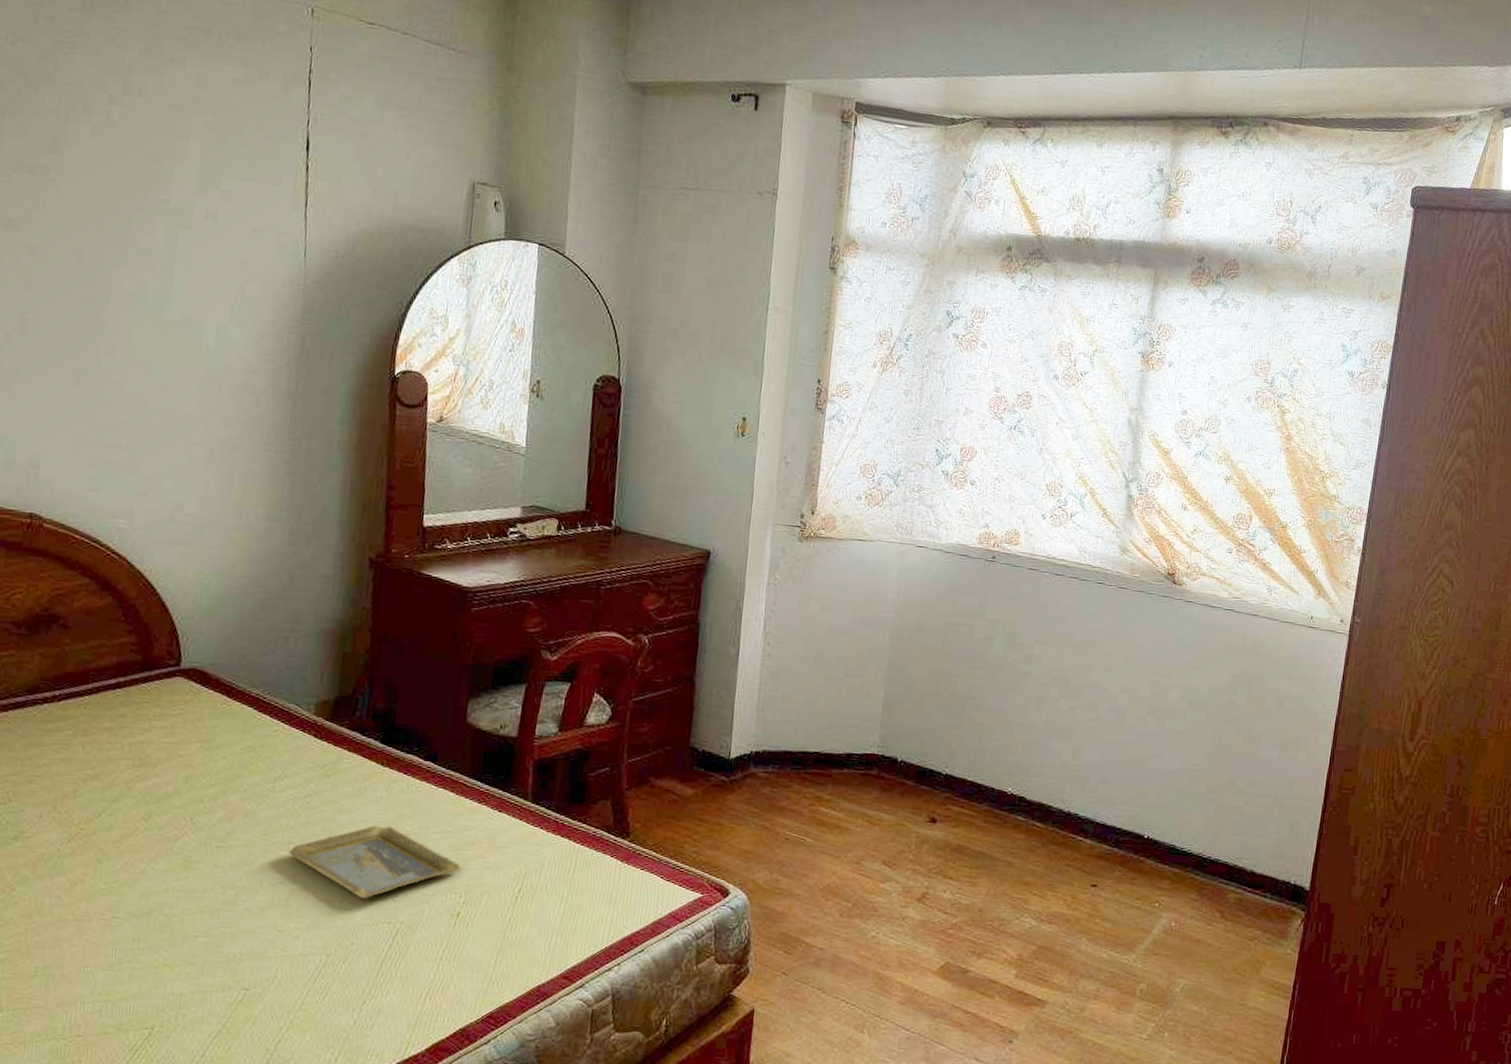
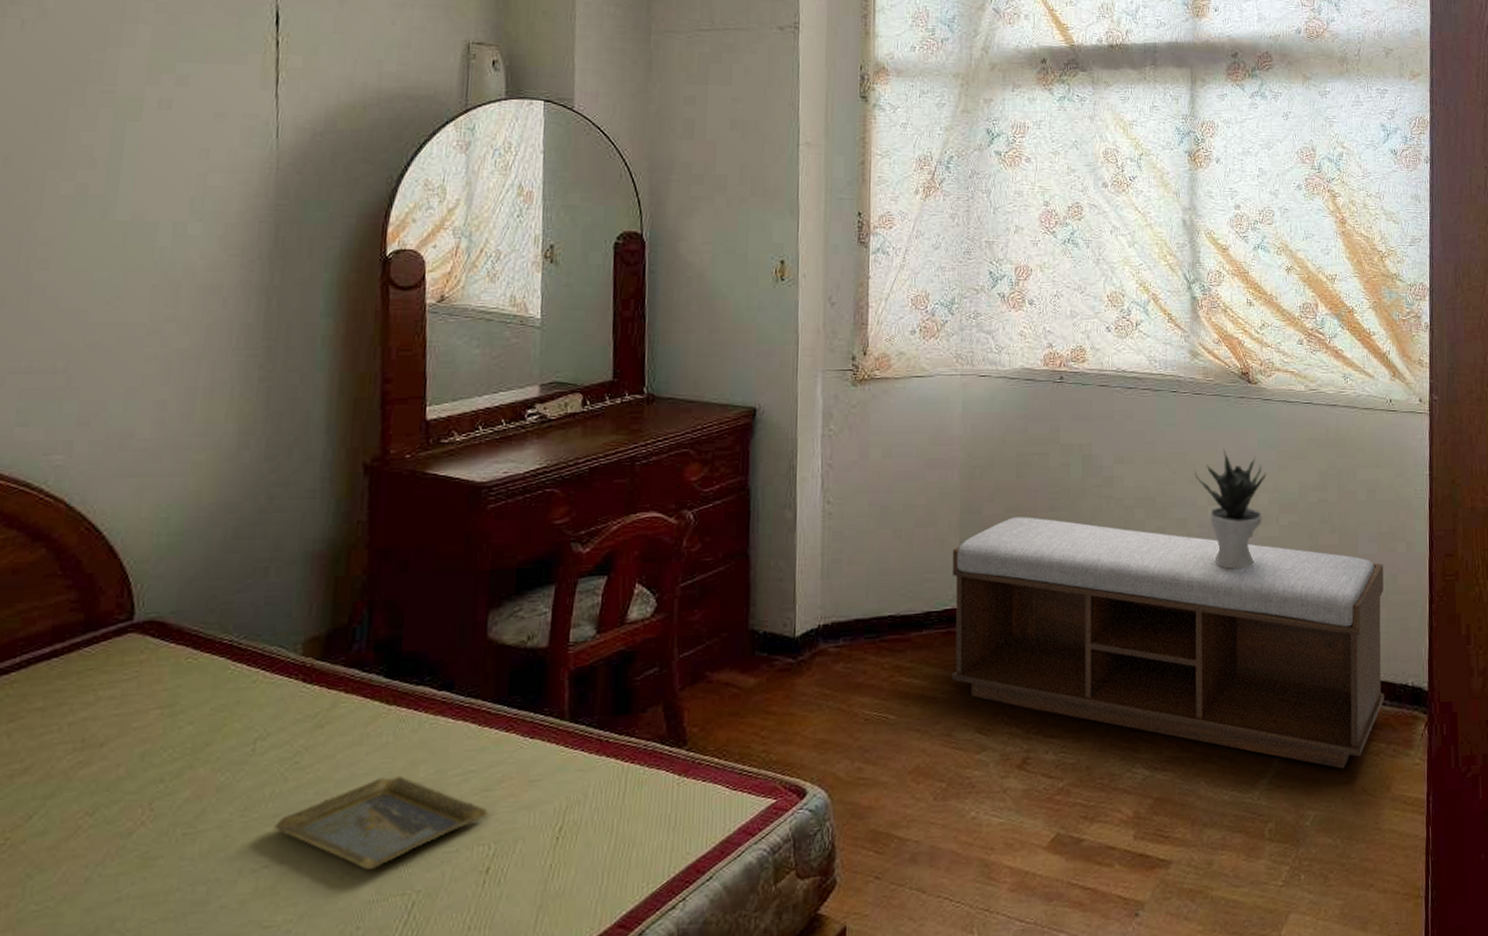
bench: none [866,679,1283,948] -> present [952,517,1384,769]
potted plant: none [1110,642,1180,755] -> present [1194,448,1267,569]

